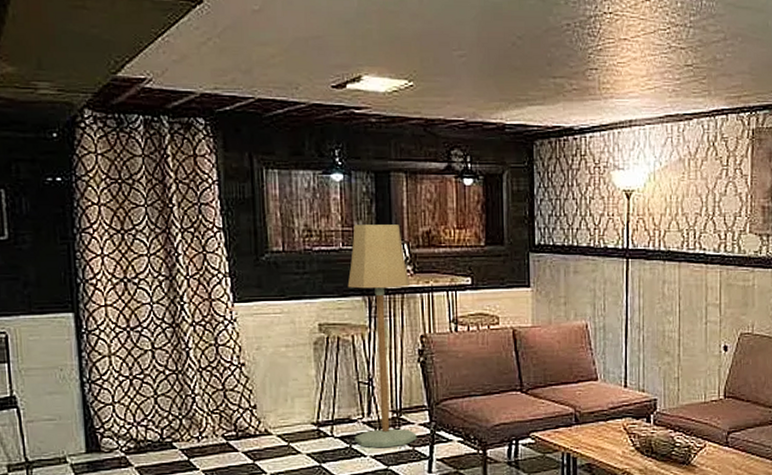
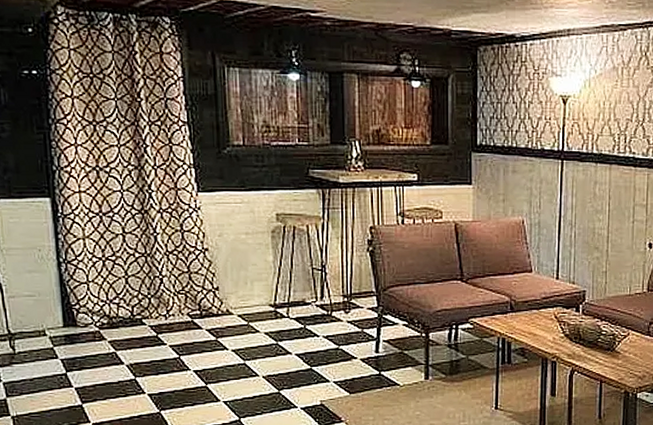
floor lamp: present [347,224,417,448] -> none [303,122,366,329]

